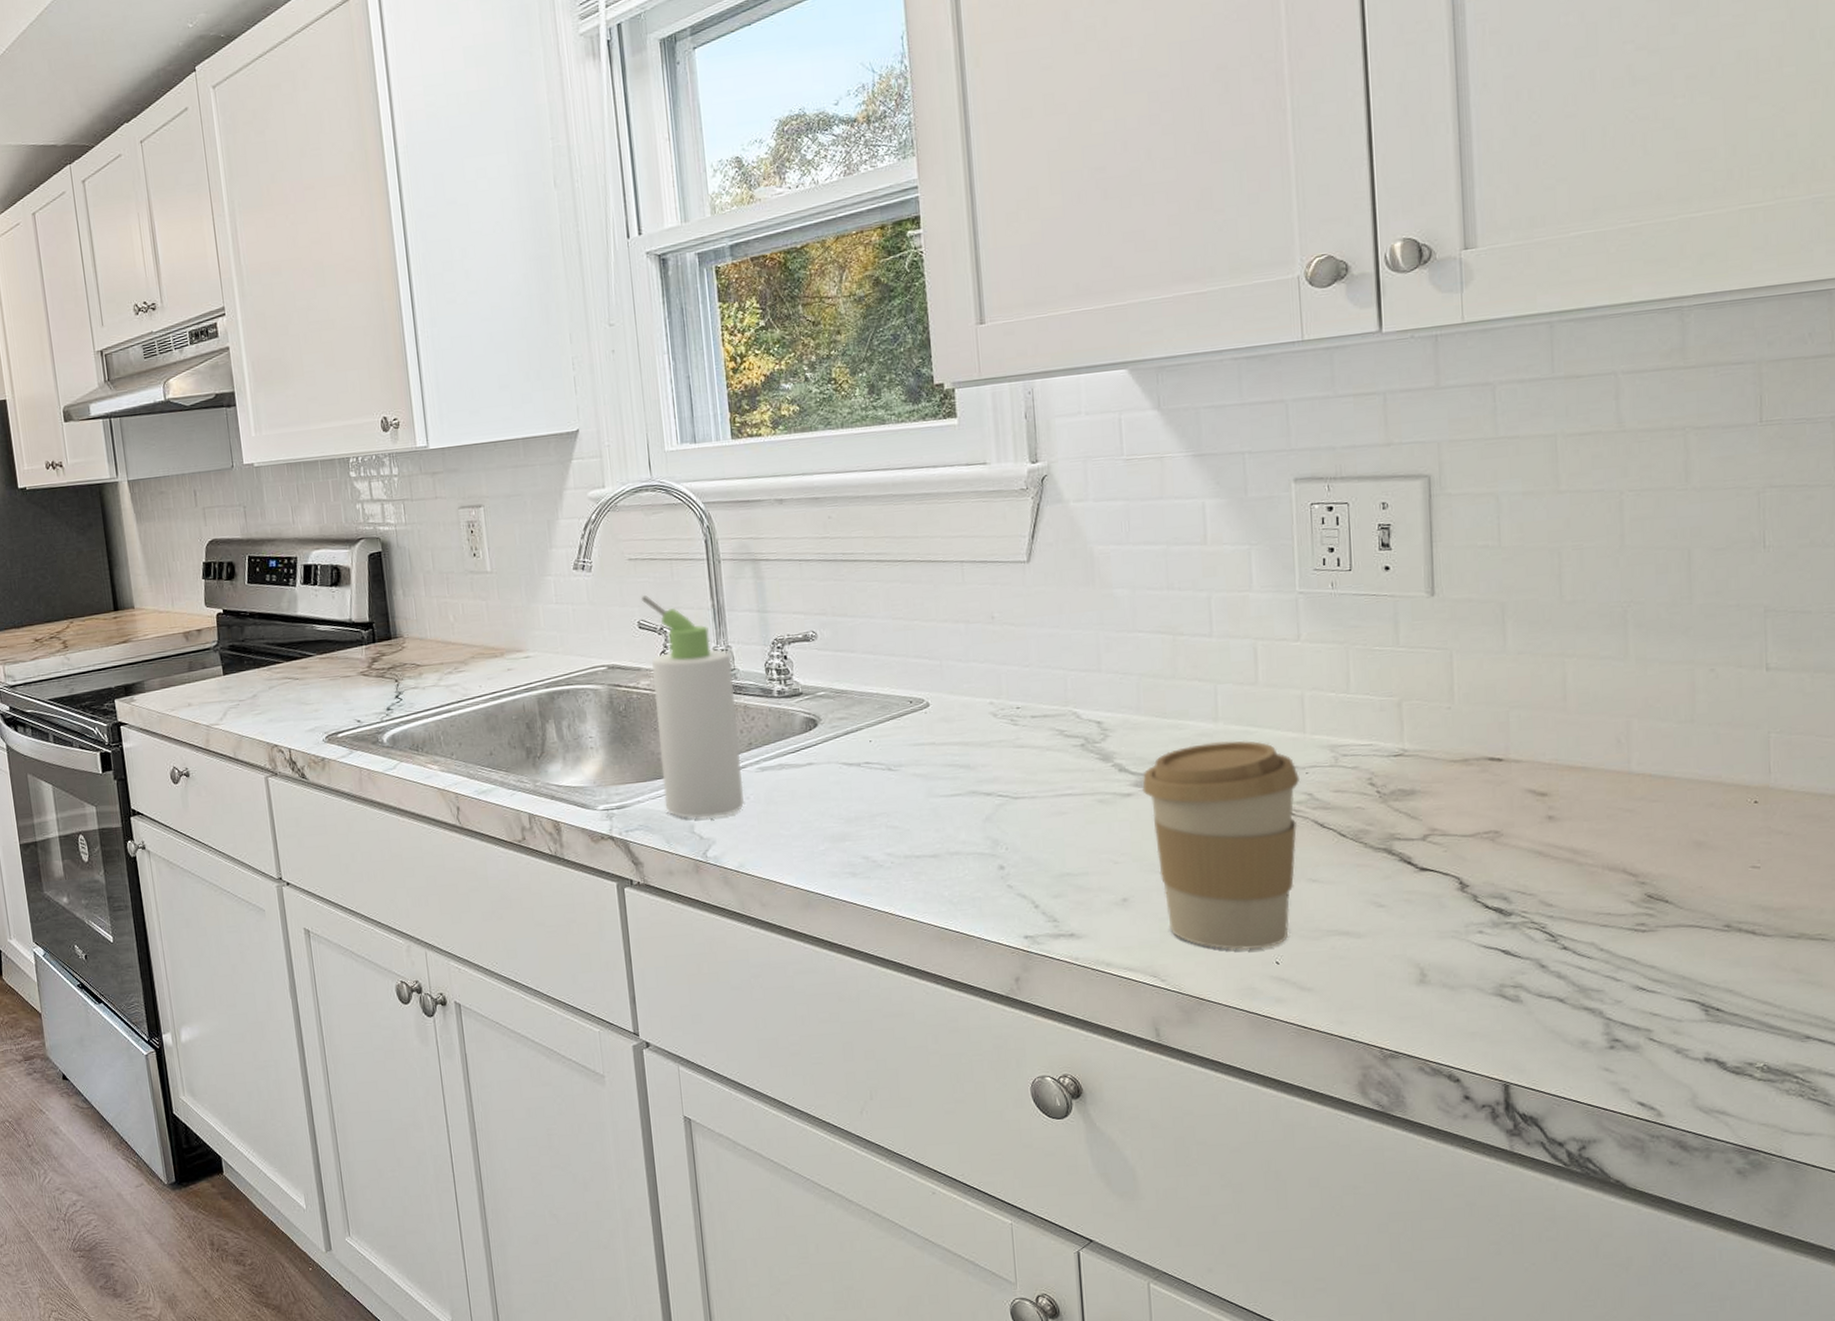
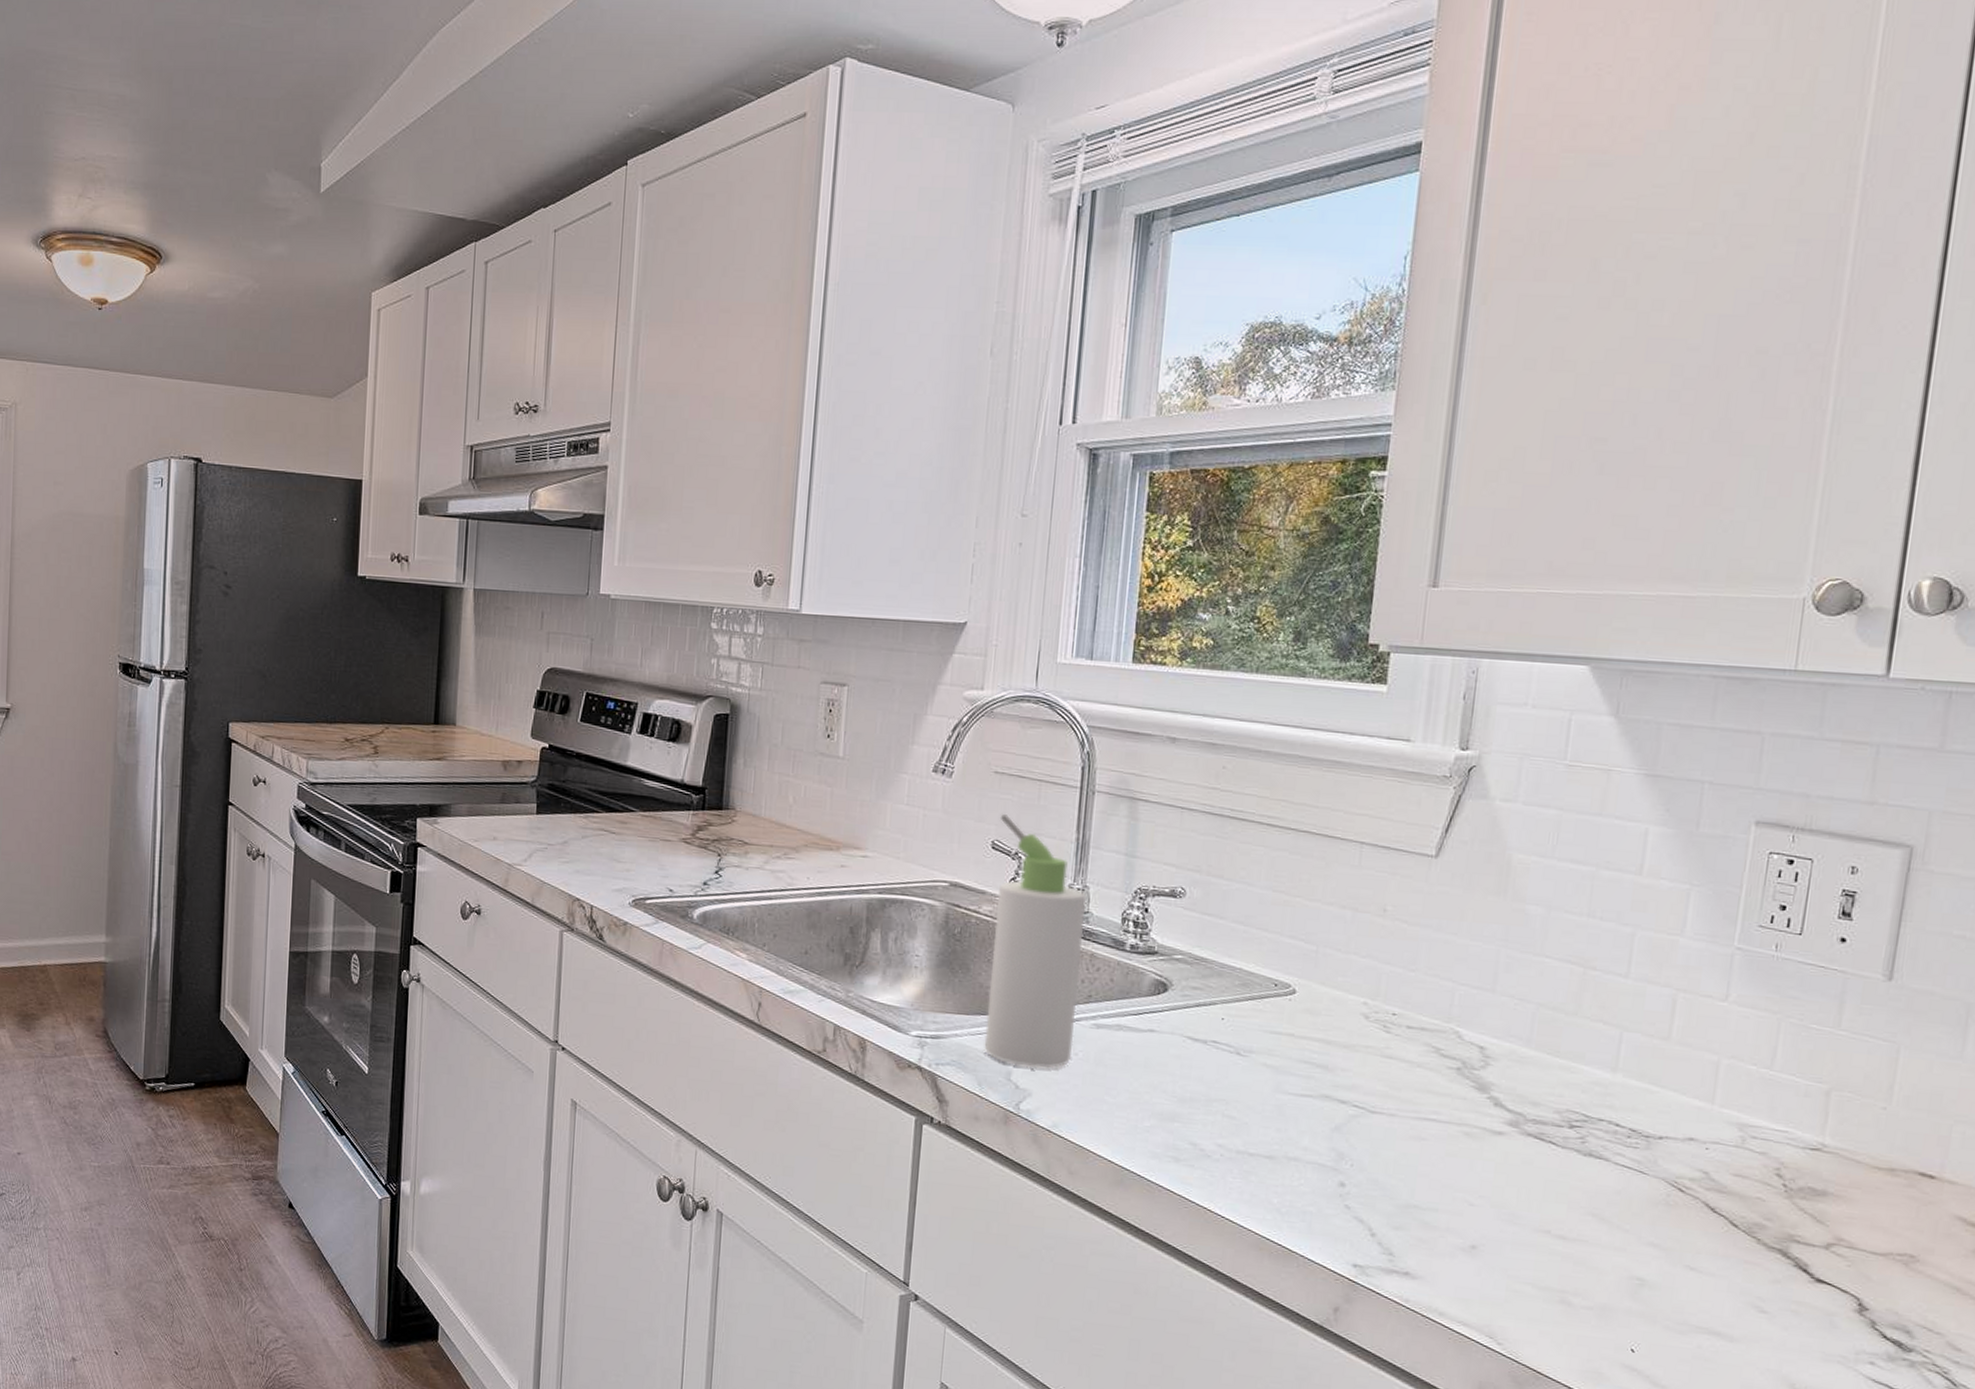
coffee cup: present [1142,741,1299,950] -> none [1516,1093,1697,1332]

